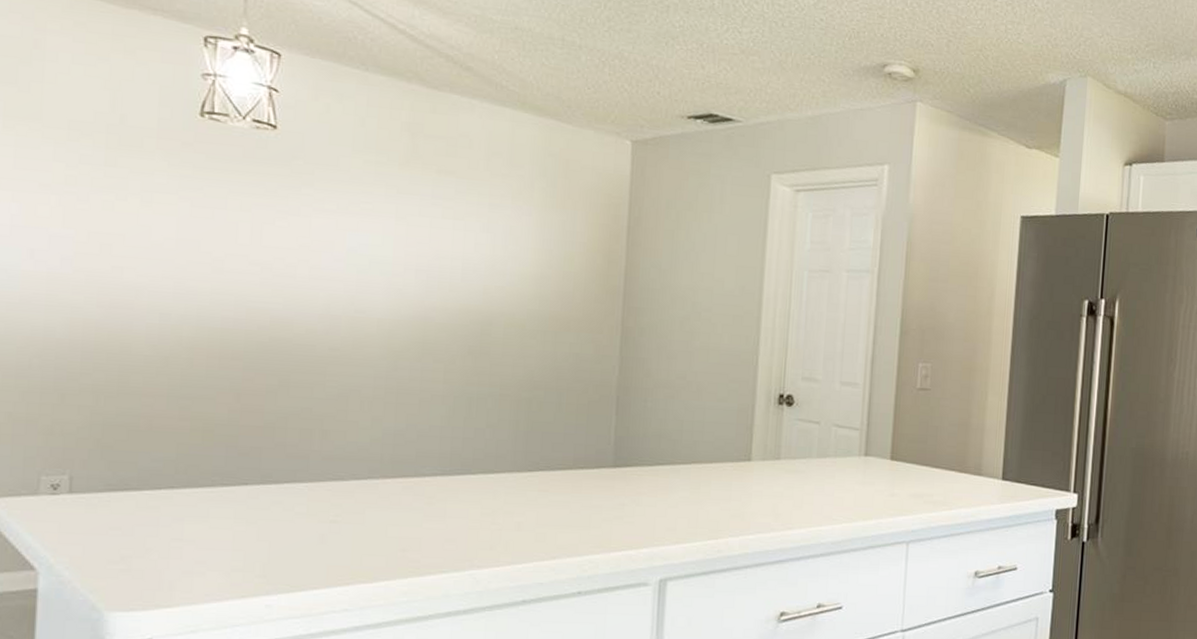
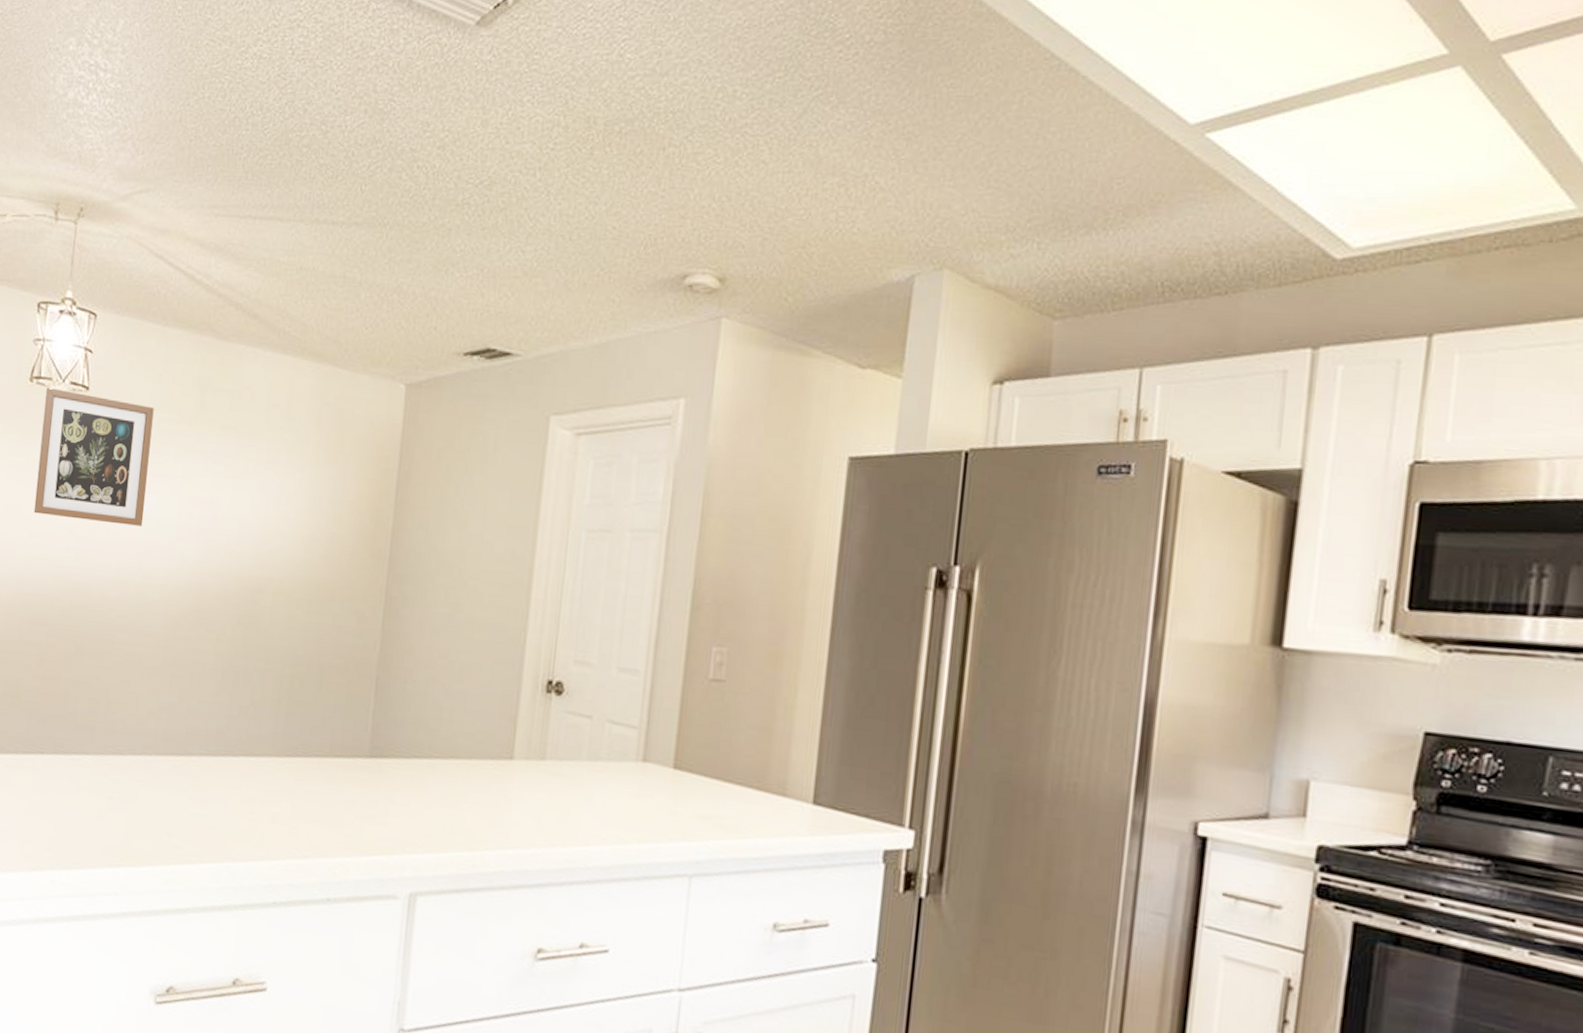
wall art: none [216,124,358,264] -> present [33,388,154,526]

